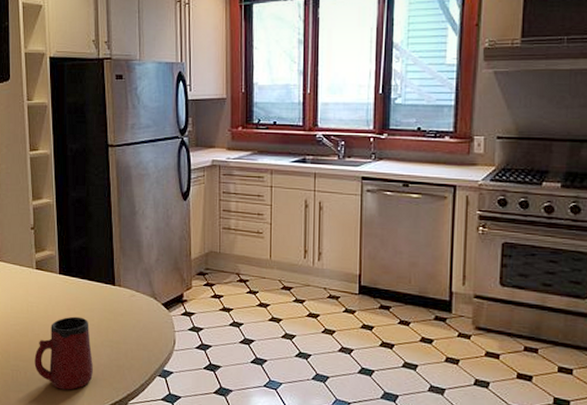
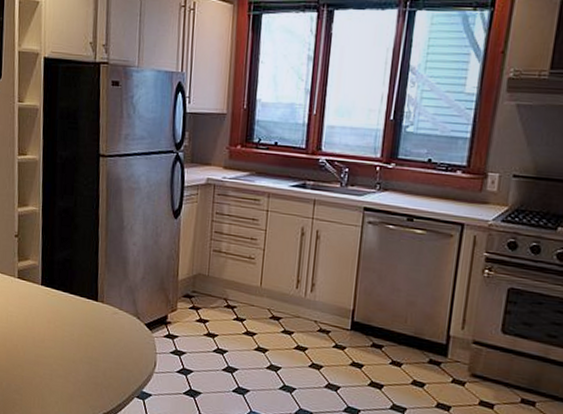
mug: present [34,316,93,390] -> none [11,329,71,404]

